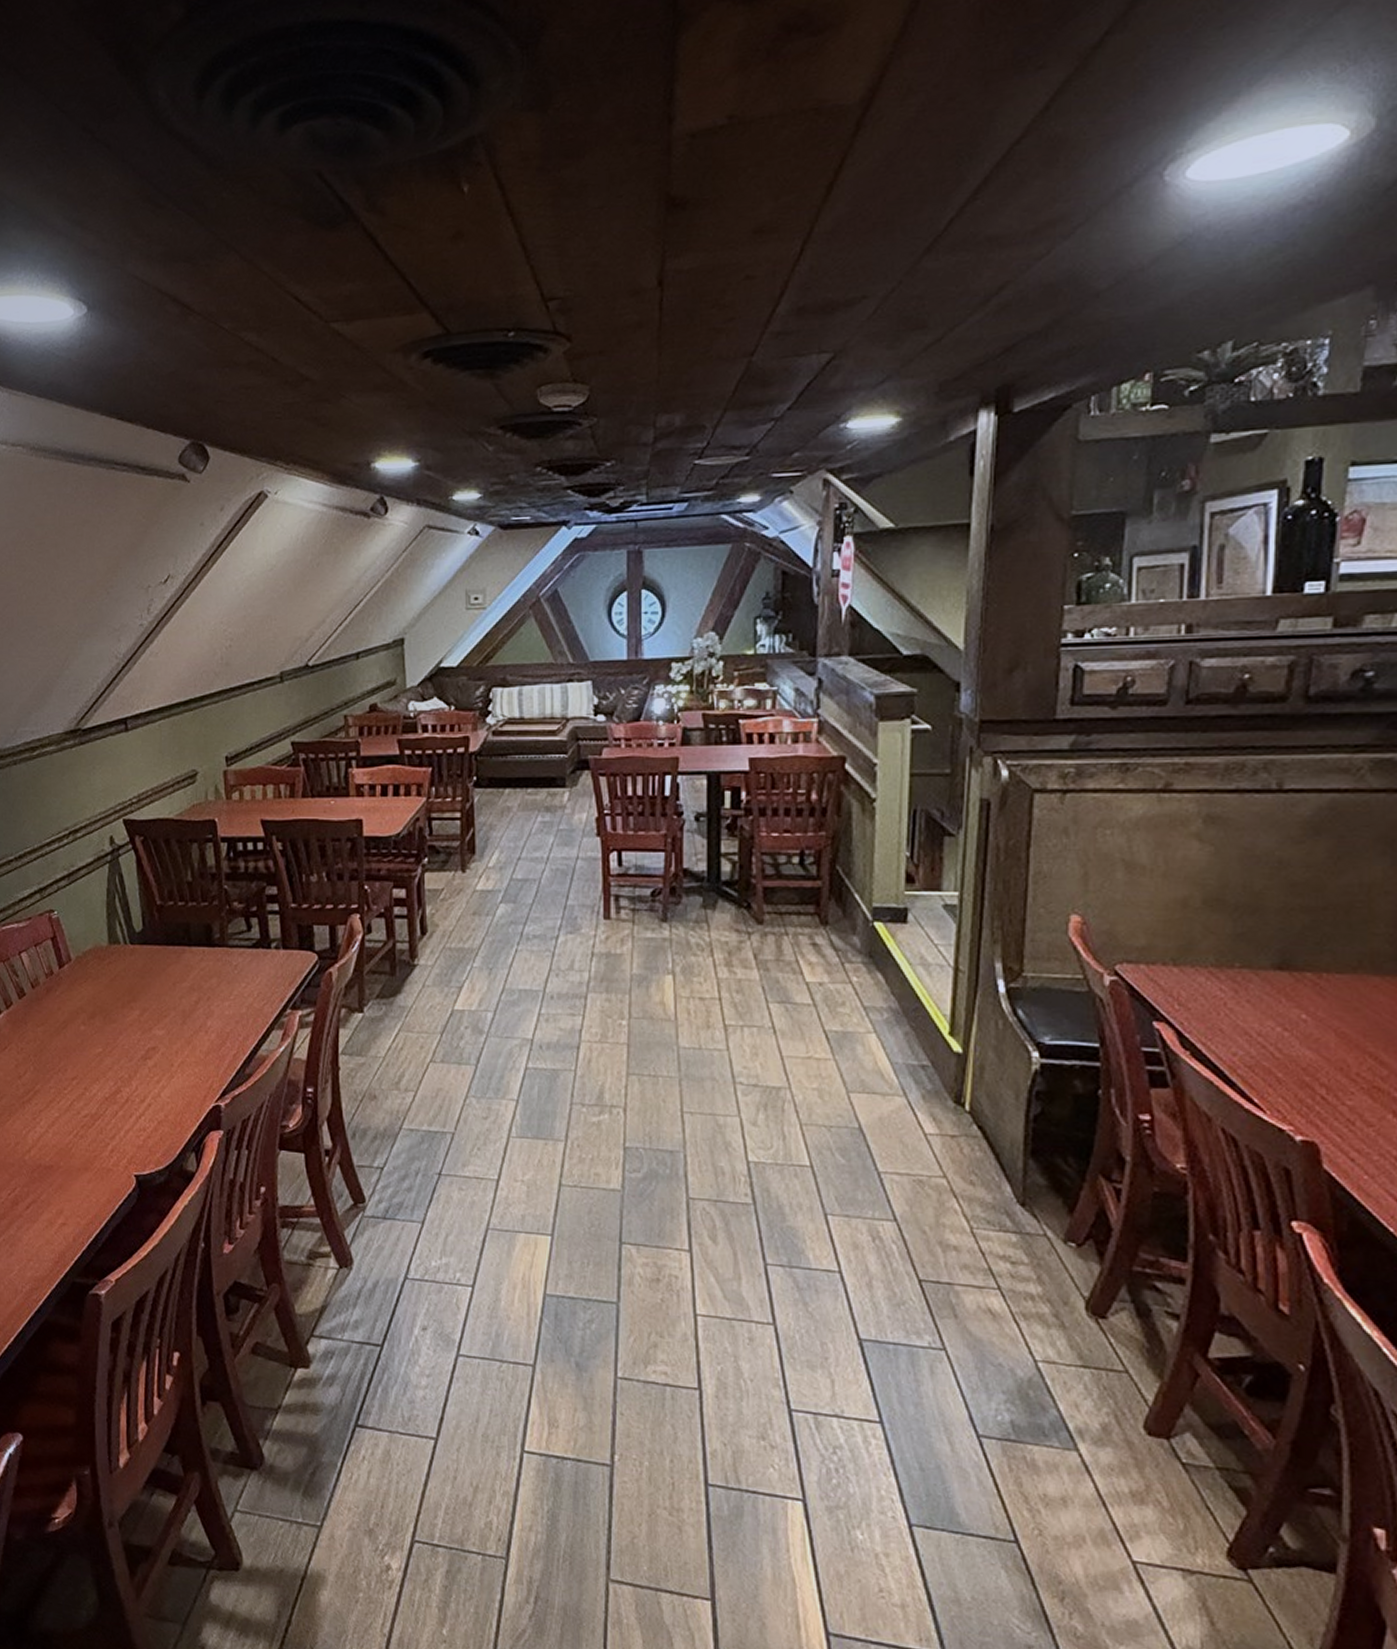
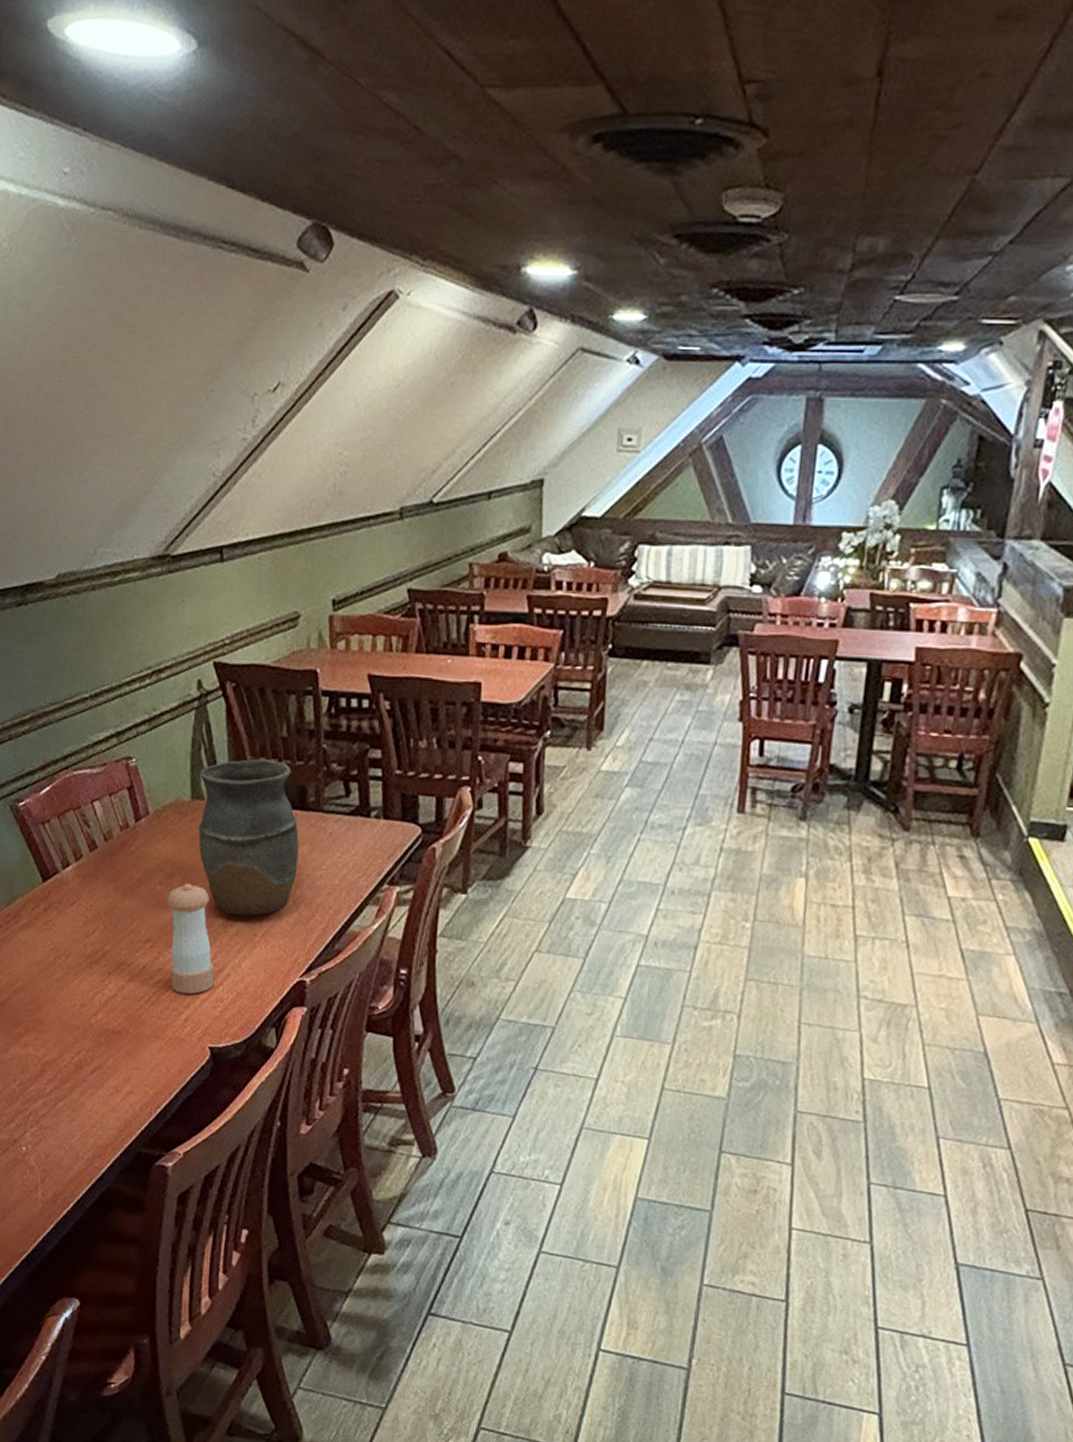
pepper shaker: none [90,1022,137,1126] -> present [166,883,215,995]
vase: none [116,903,208,1049] -> present [198,758,299,916]

